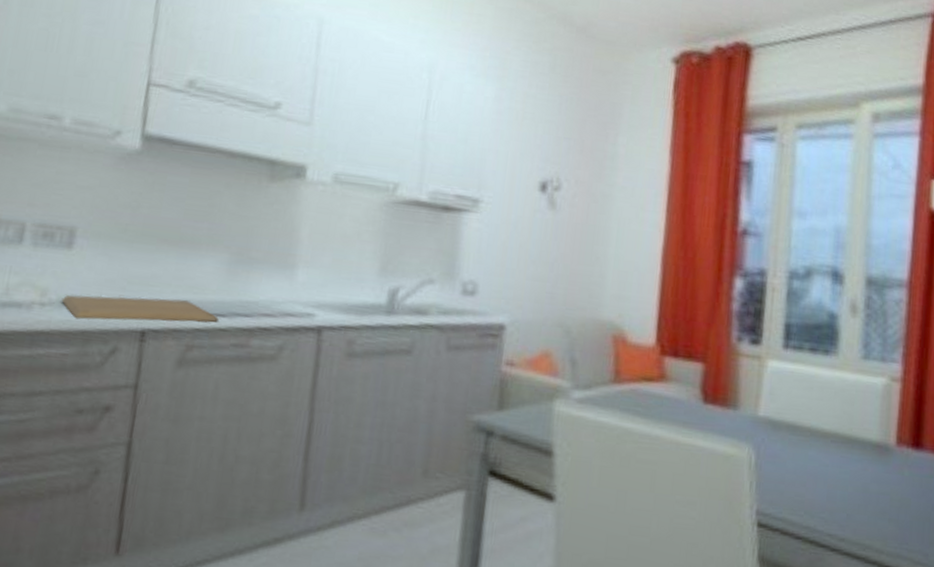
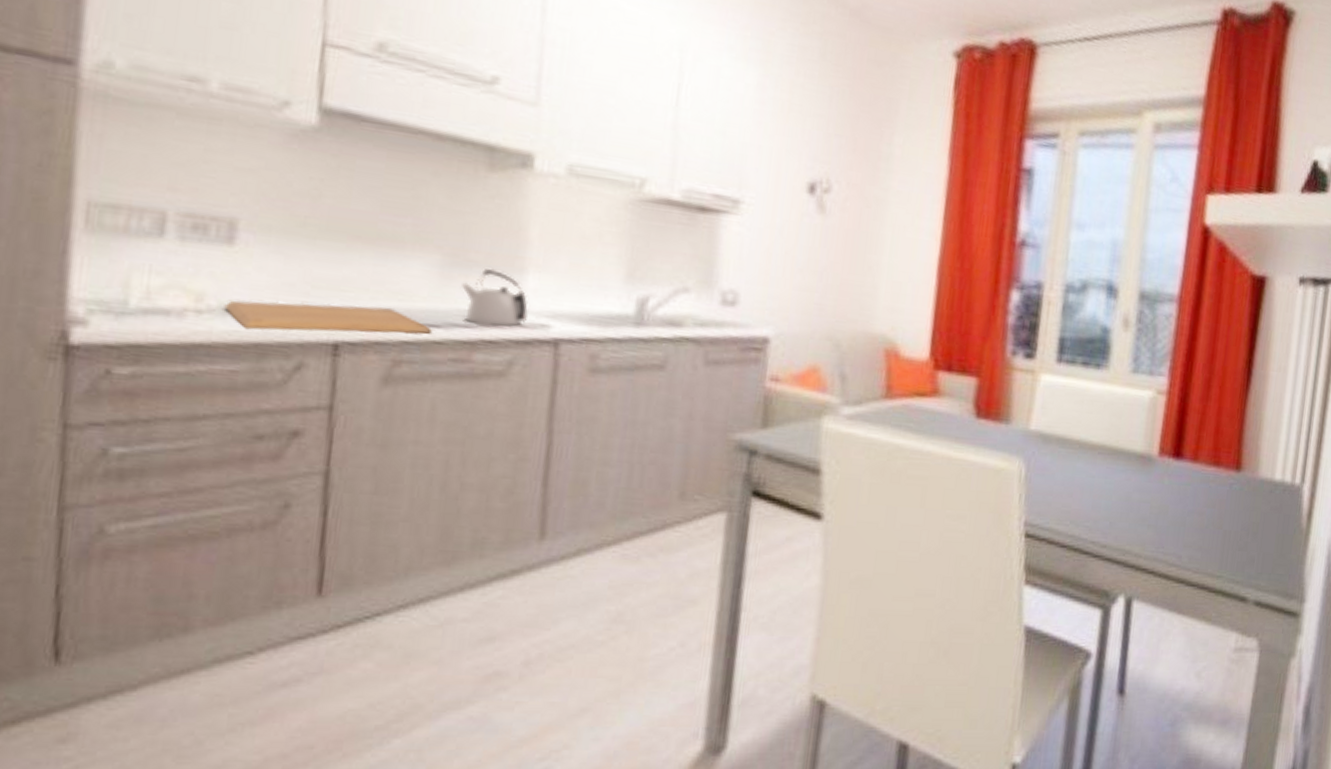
kettle: none [244,264,298,317] -> present [462,268,529,328]

